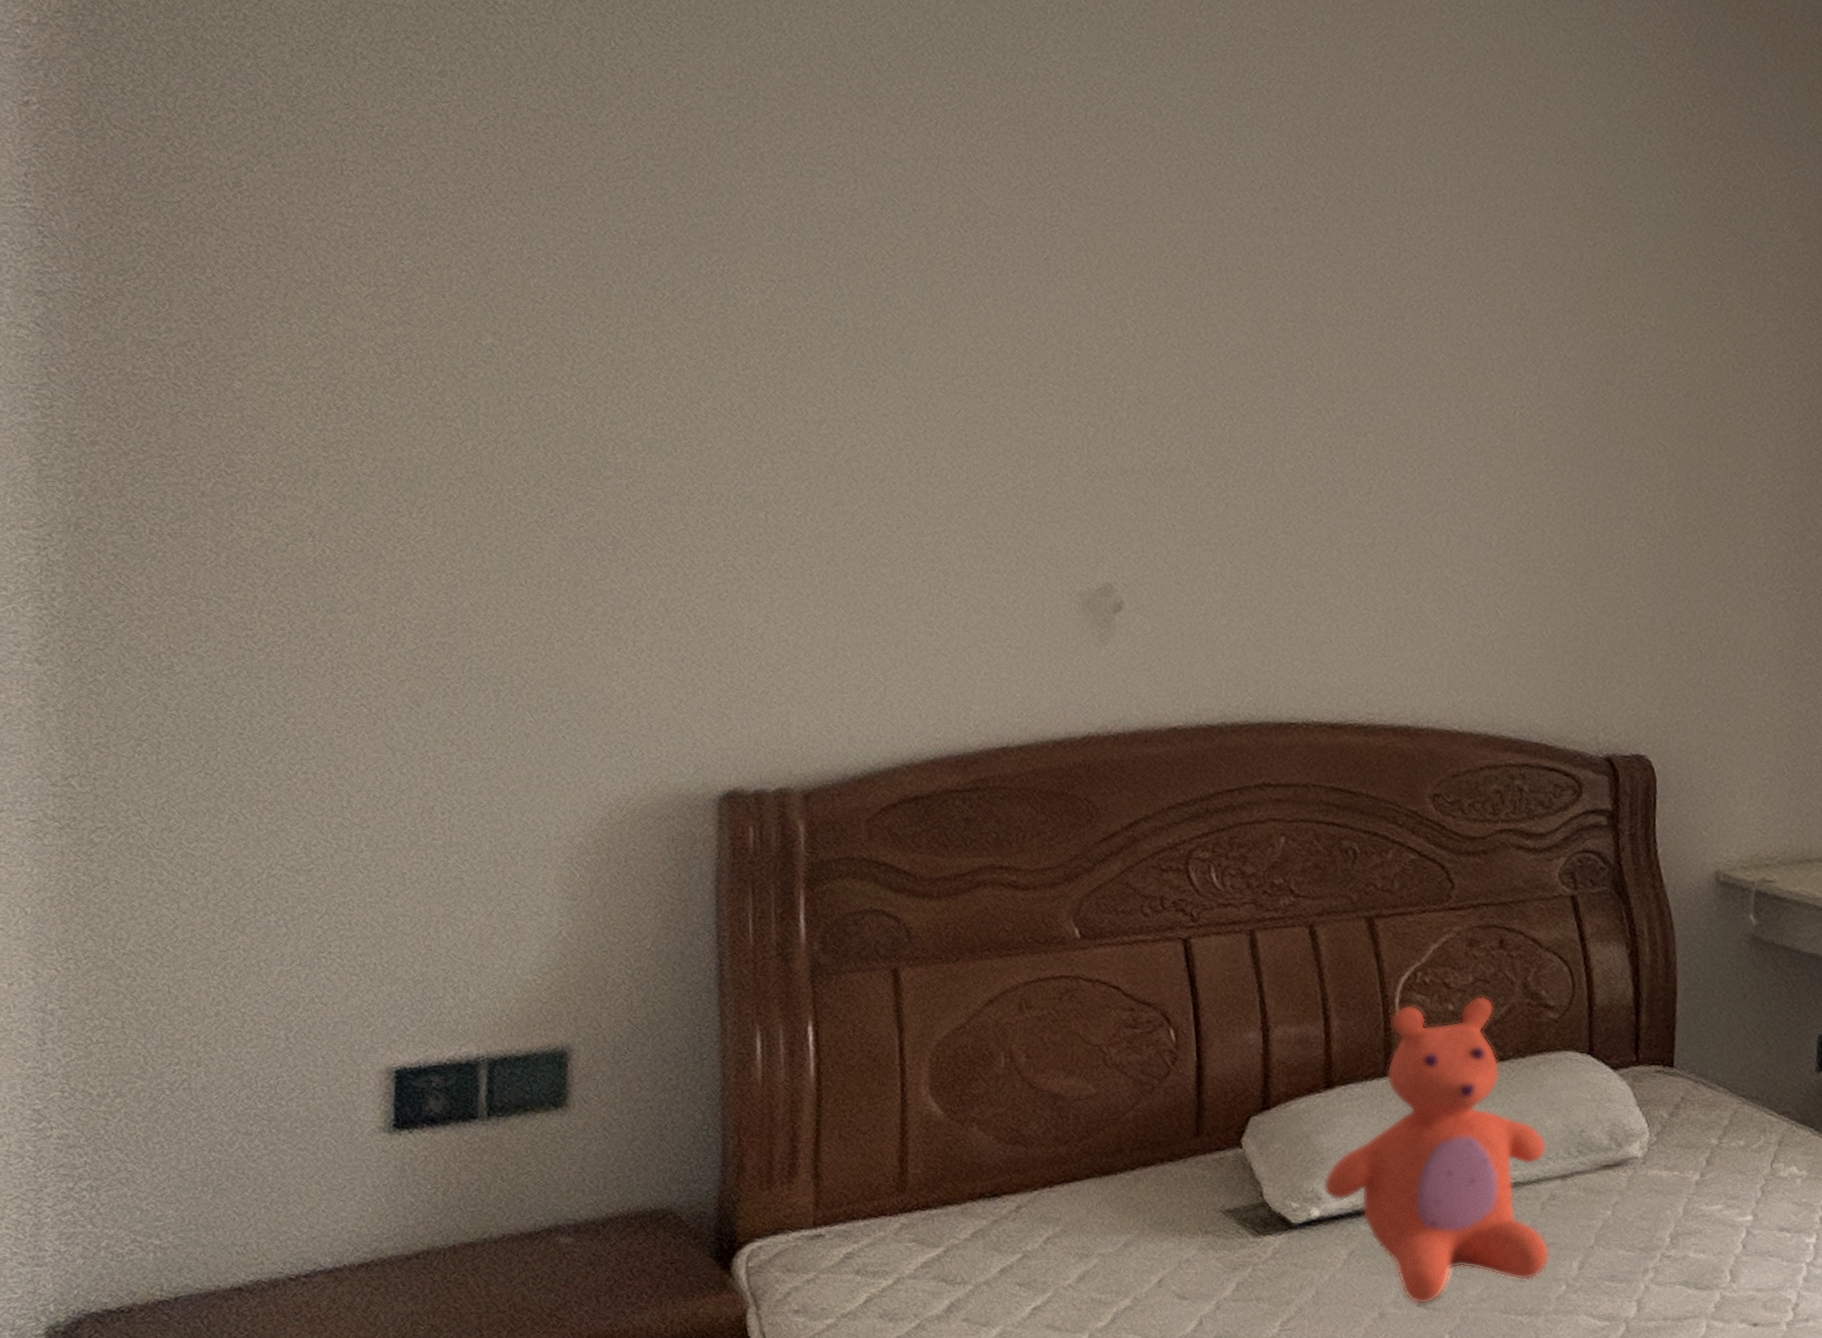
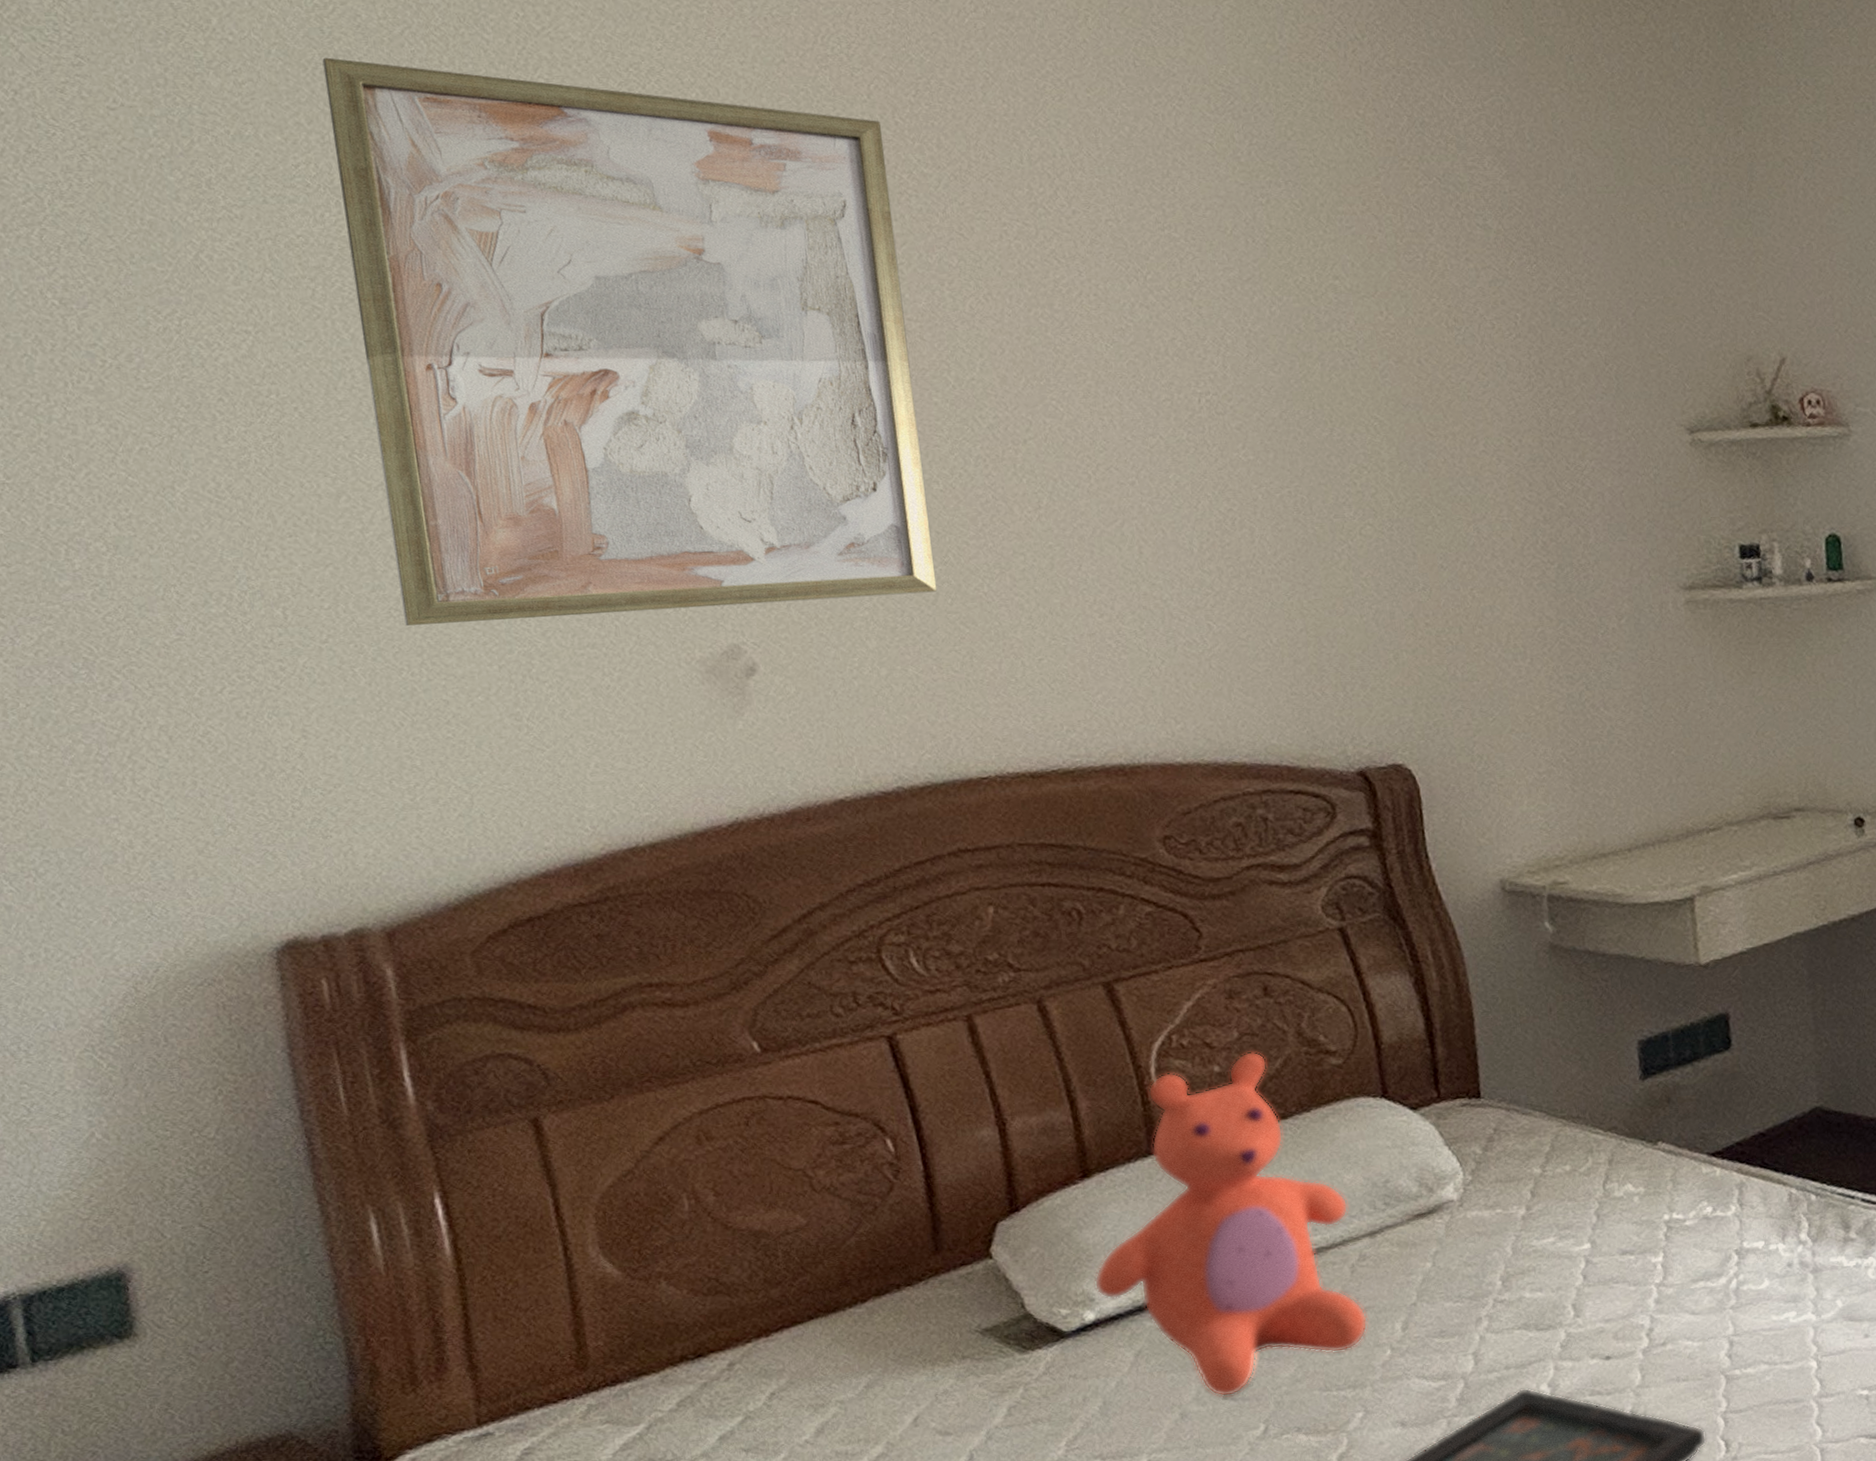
wall art: none [856,60,1286,557] -> present [322,57,938,626]

